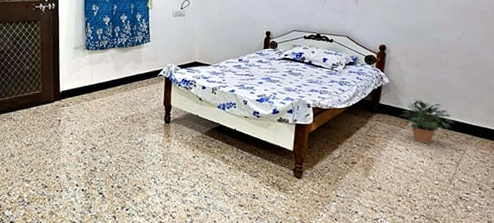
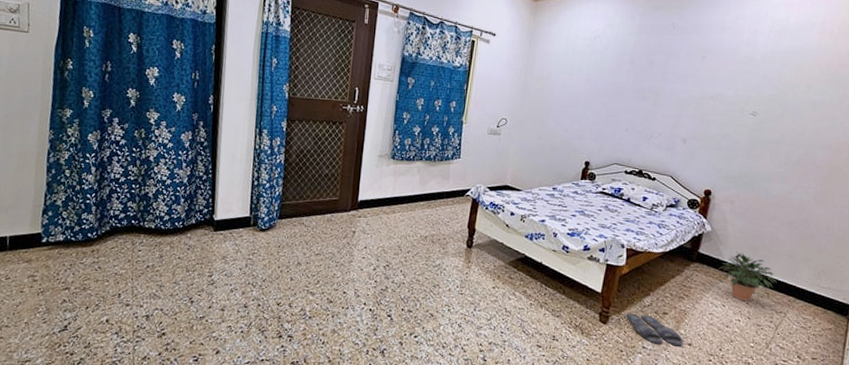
slippers: none [319,166,372,193] -> present [627,313,682,346]

